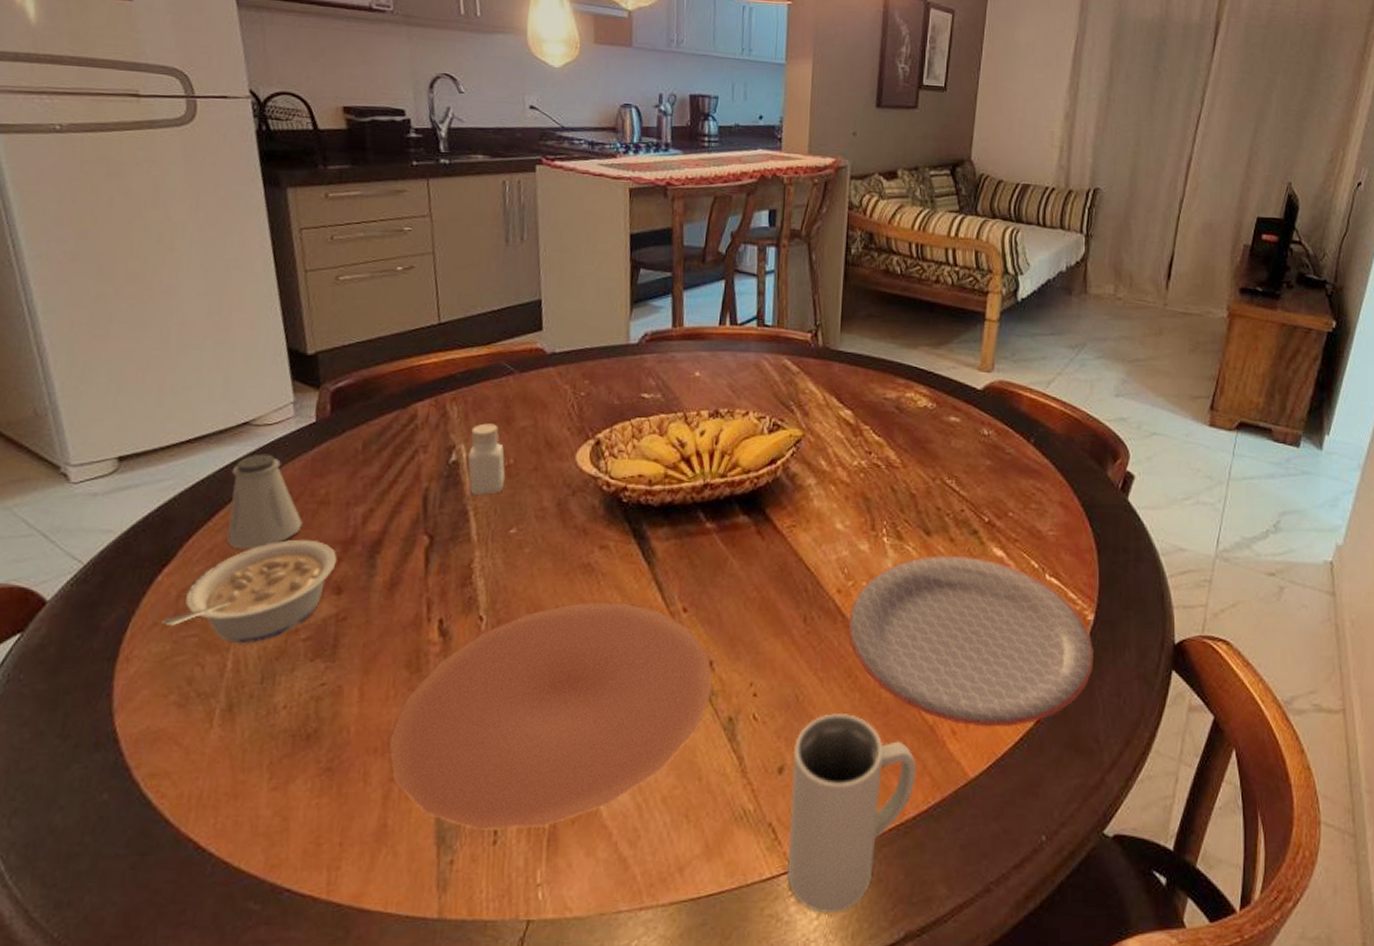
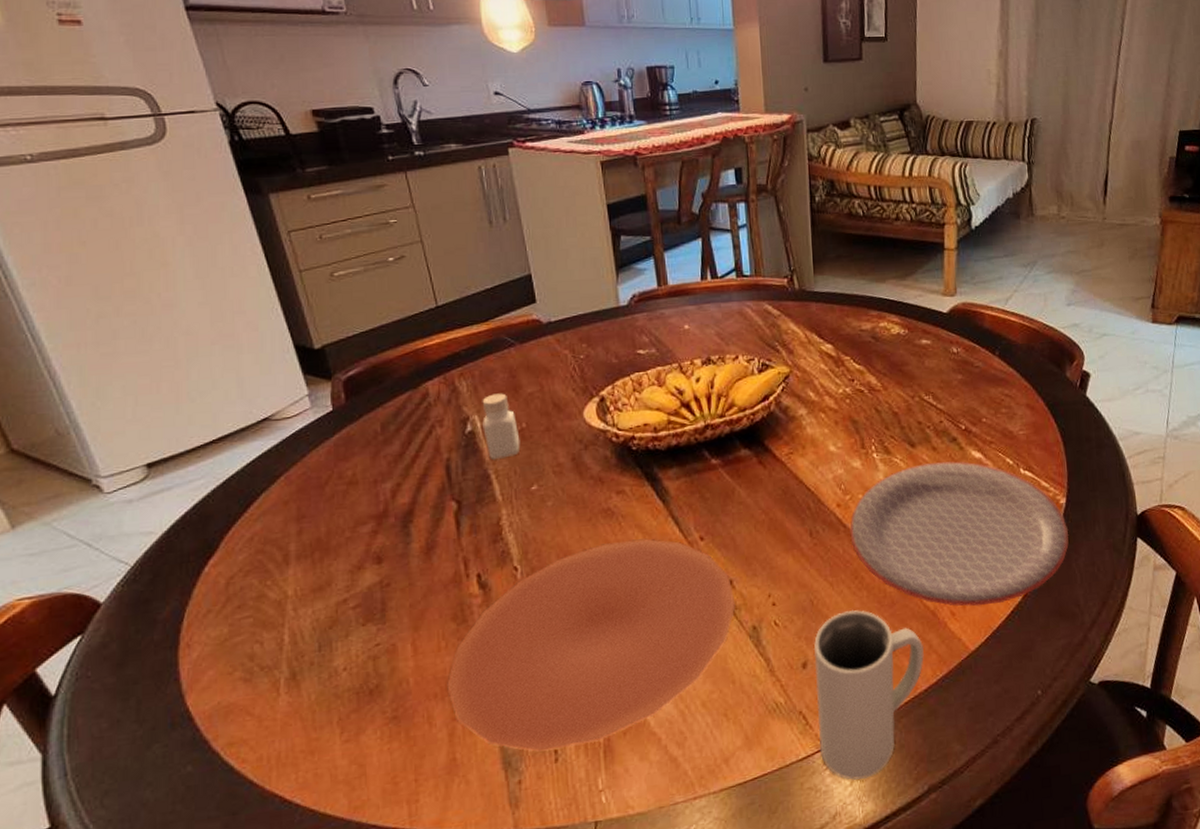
legume: present [161,539,337,644] -> none [214,518,373,619]
saltshaker: present [226,454,303,550] -> none [259,444,335,535]

